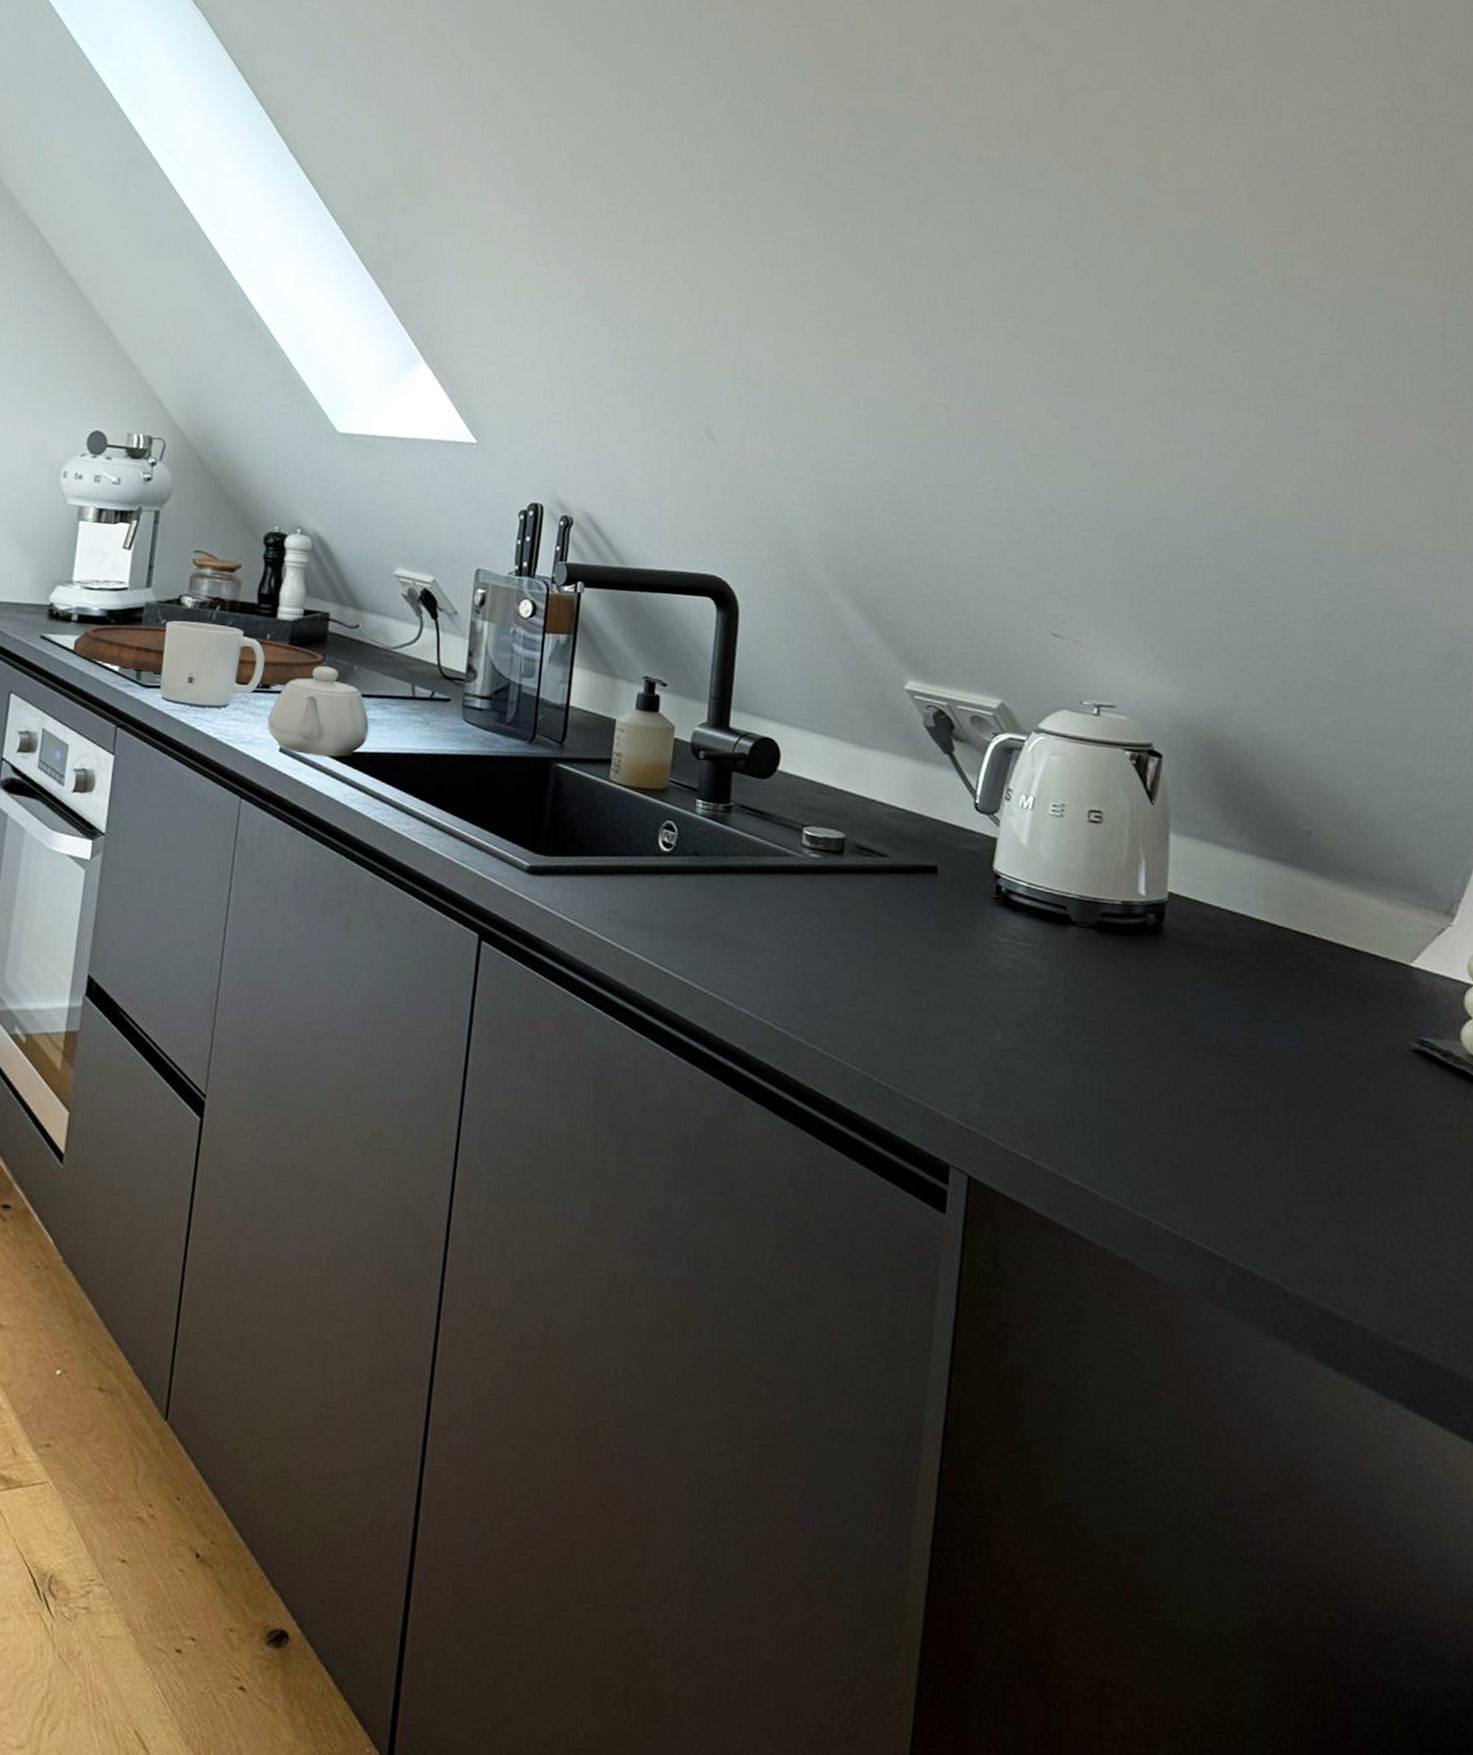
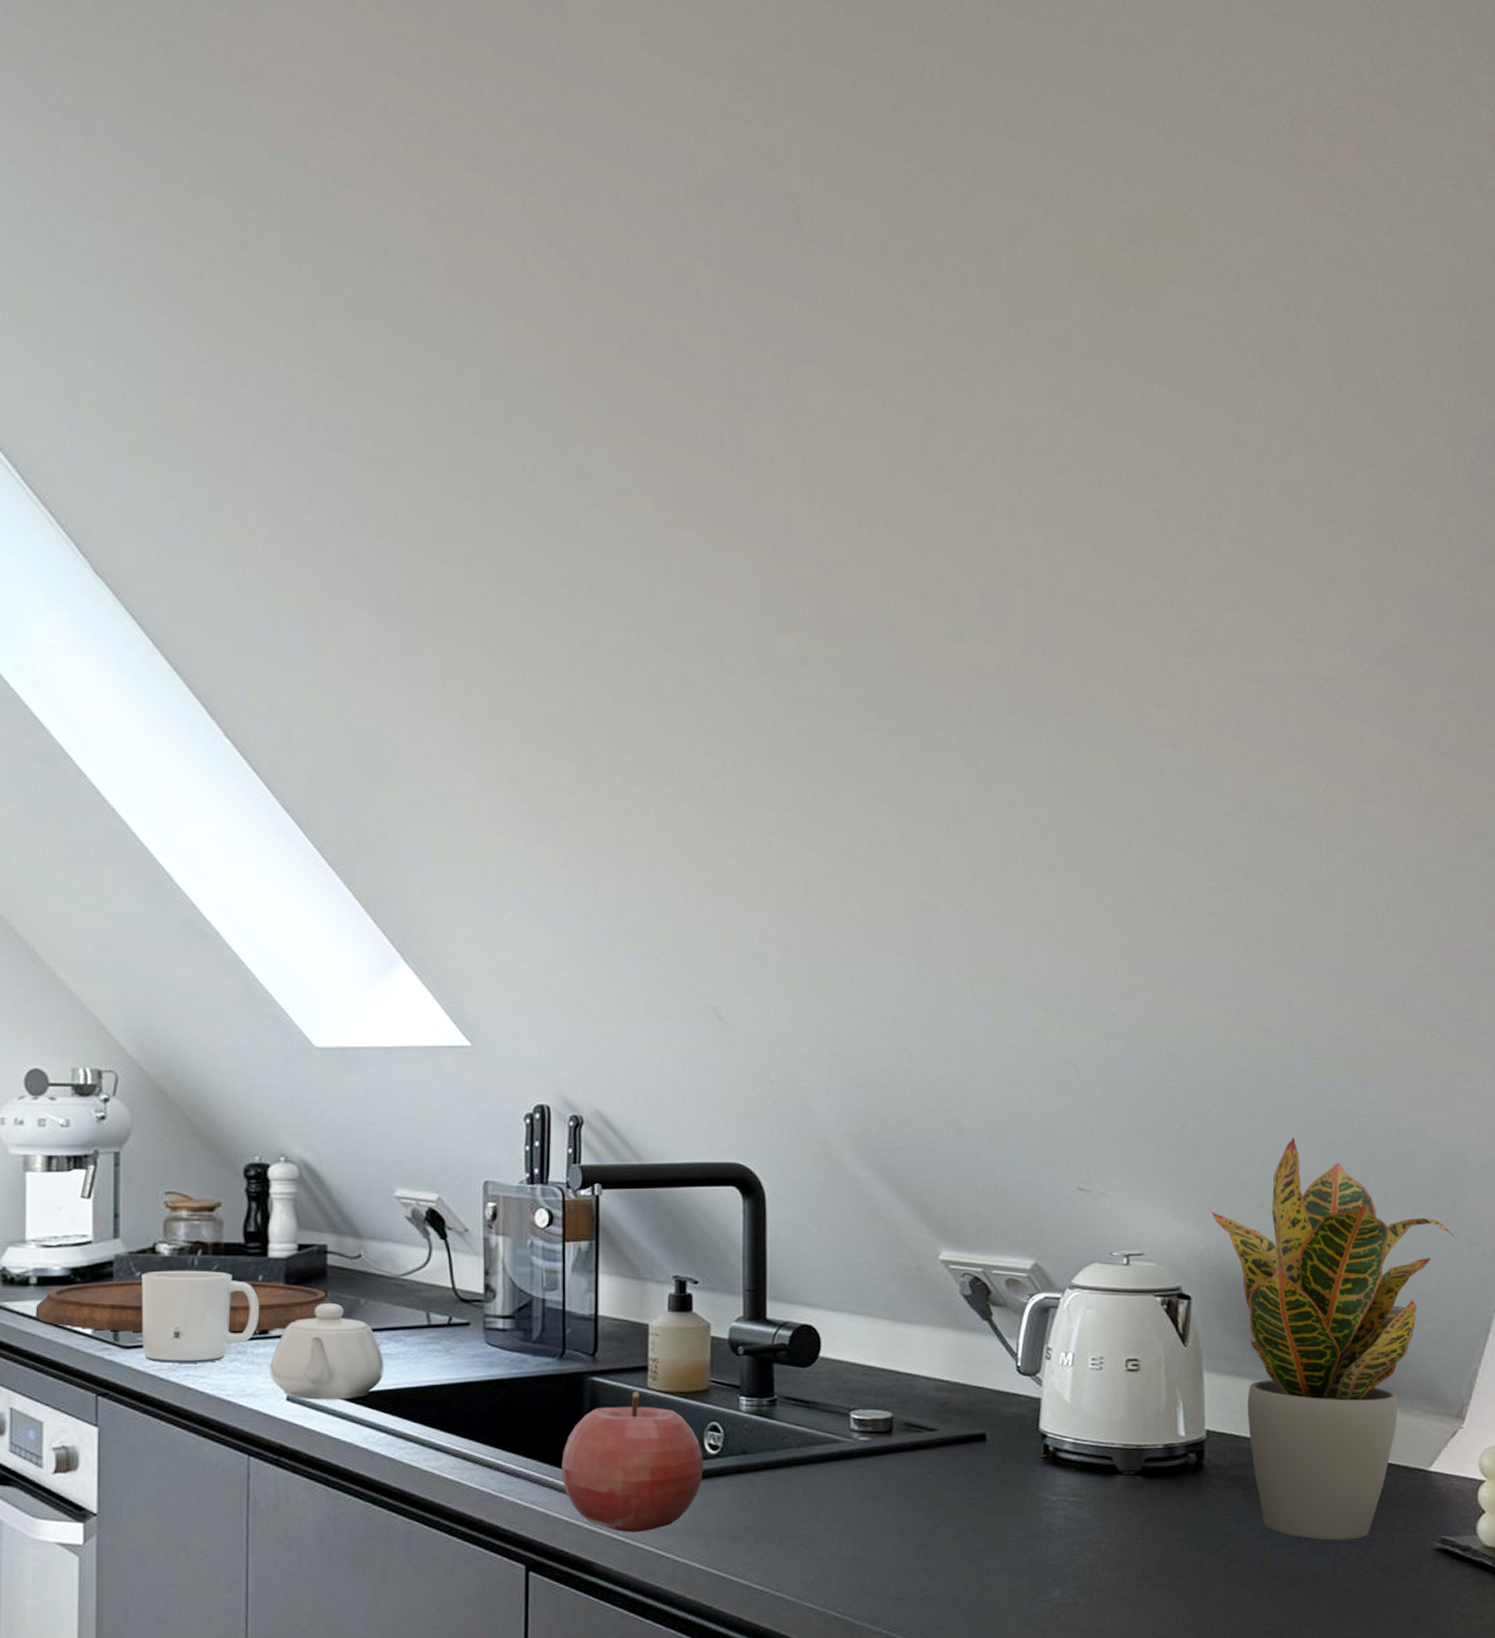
fruit: none [520,782,656,918] -> present [561,1392,704,1533]
potted plant: none [1189,605,1455,1027] -> present [1210,1137,1454,1540]

